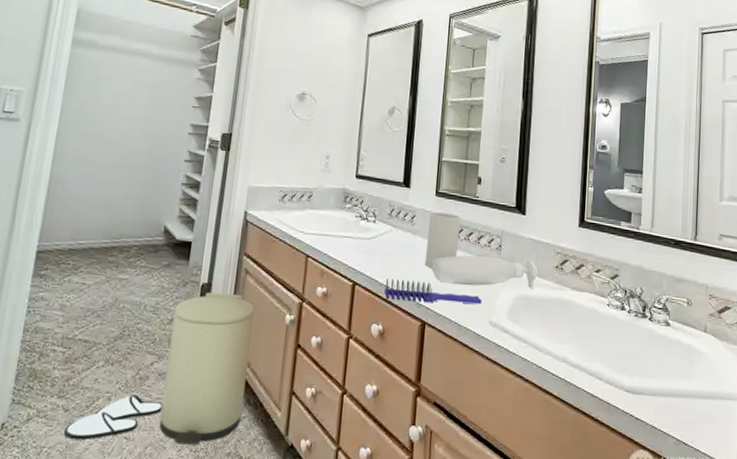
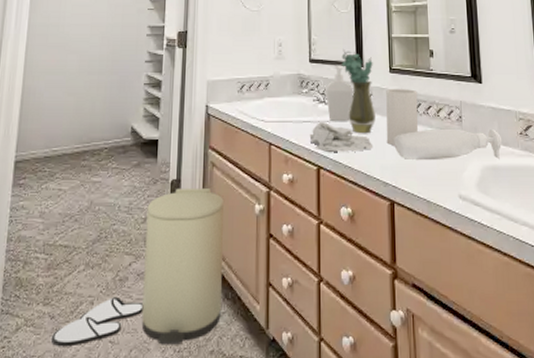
tissue: none [348,238,410,271] -> present [309,121,372,153]
soap bottle: none [368,183,397,241] -> present [326,65,353,122]
hairbrush: present [384,278,482,304] -> none [349,159,449,182]
vase: none [388,168,420,254] -> present [342,49,376,133]

